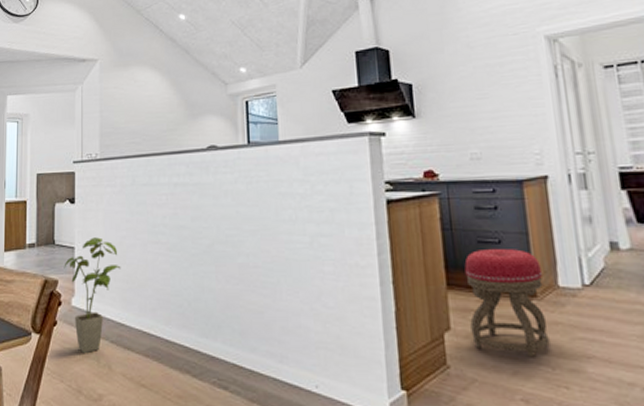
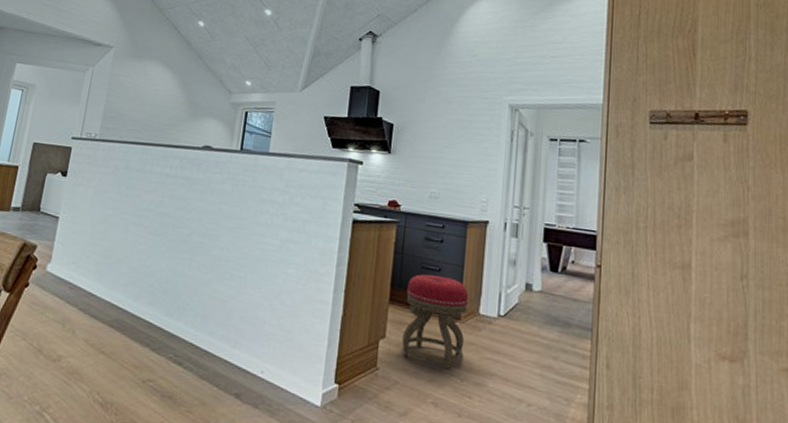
house plant: present [64,237,121,354] -> none [44,211,101,317]

